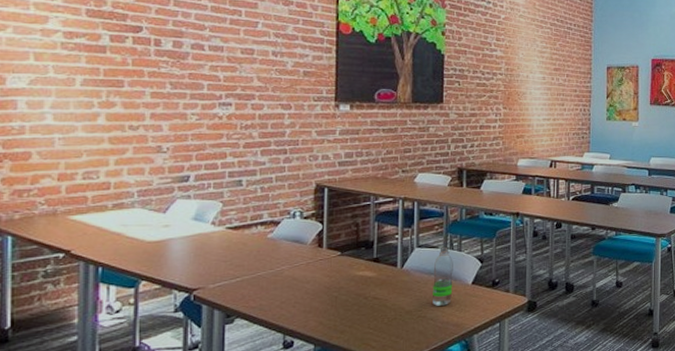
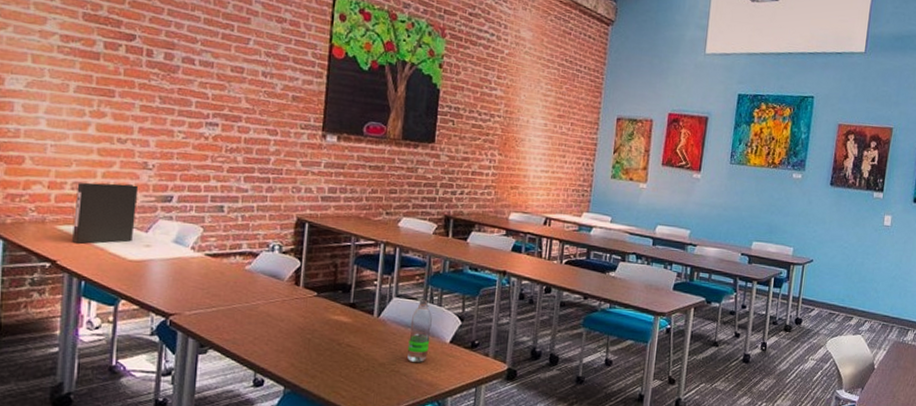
binder: none [86,169,154,231] -> present [72,182,139,244]

